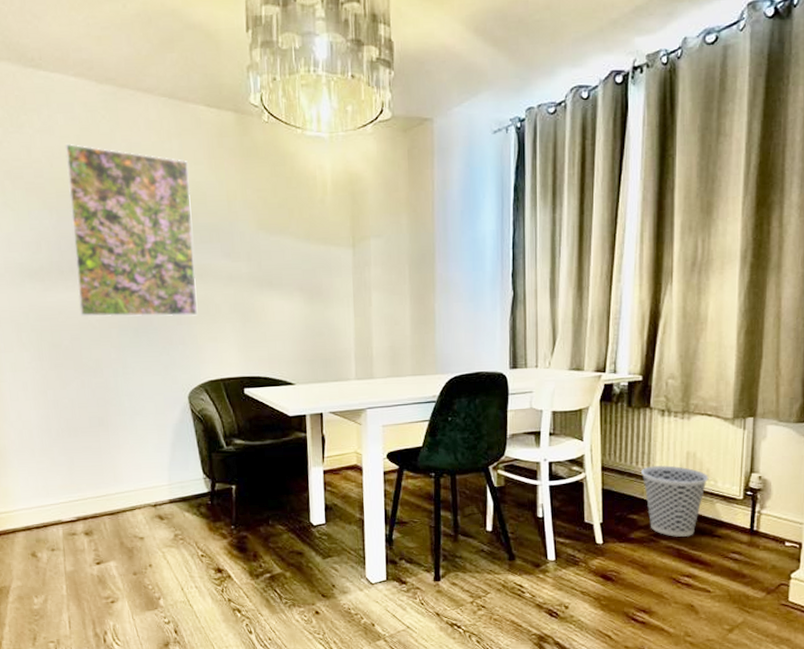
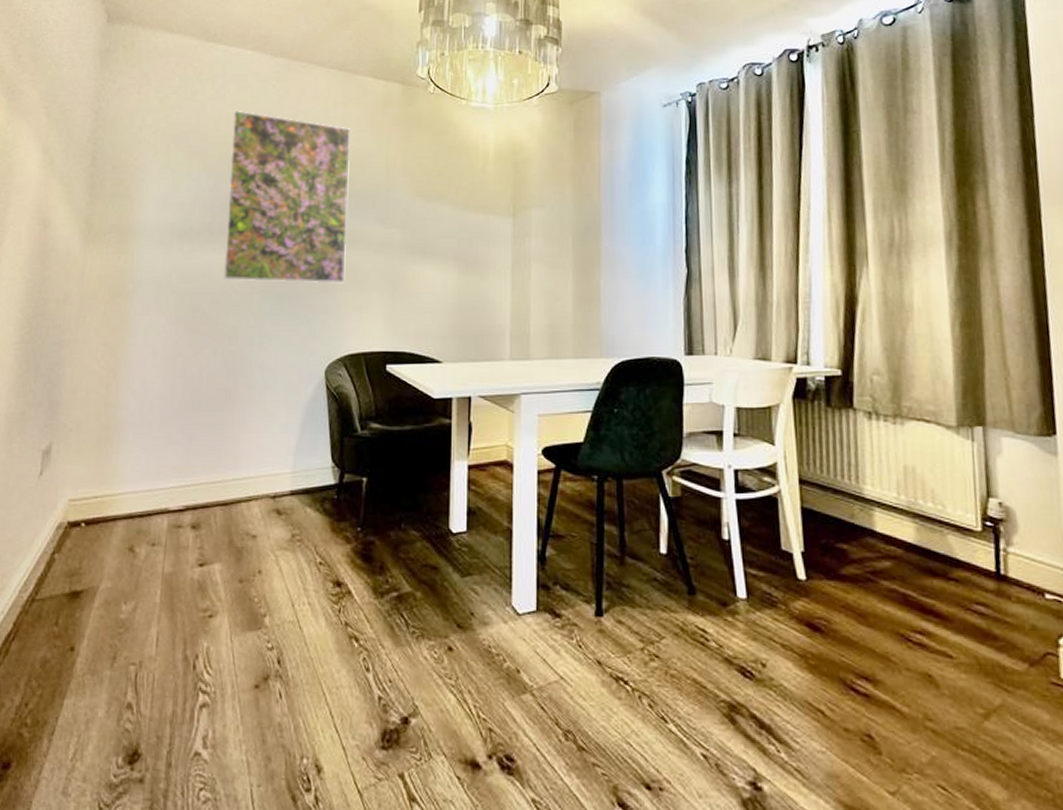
wastebasket: present [641,464,709,537] -> none [848,480,935,577]

